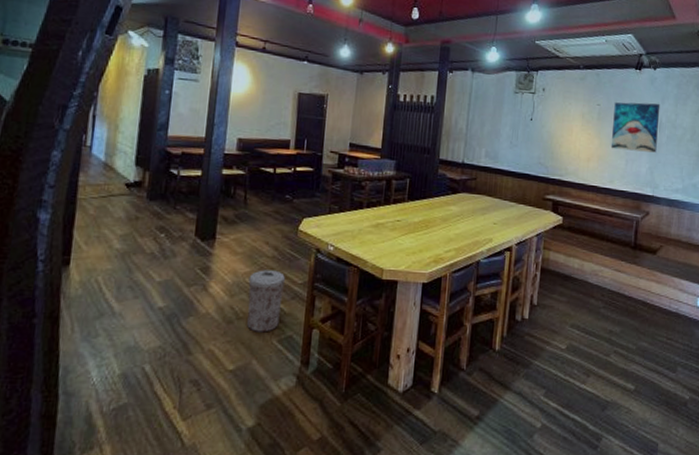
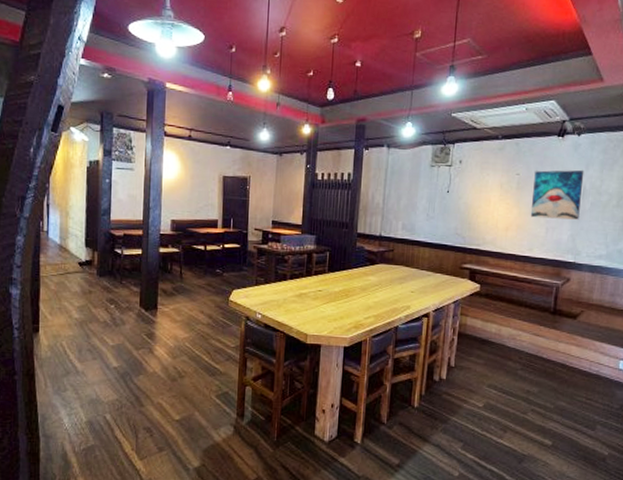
trash can: present [247,270,286,332] -> none [188,335,220,389]

